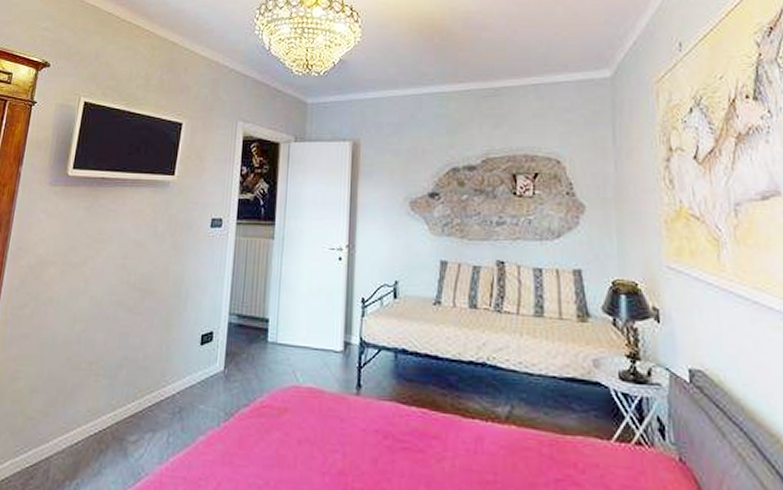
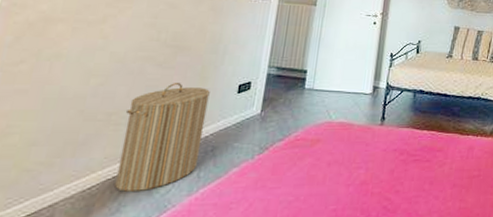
laundry hamper: none [96,331,175,453] -> present [114,83,210,192]

